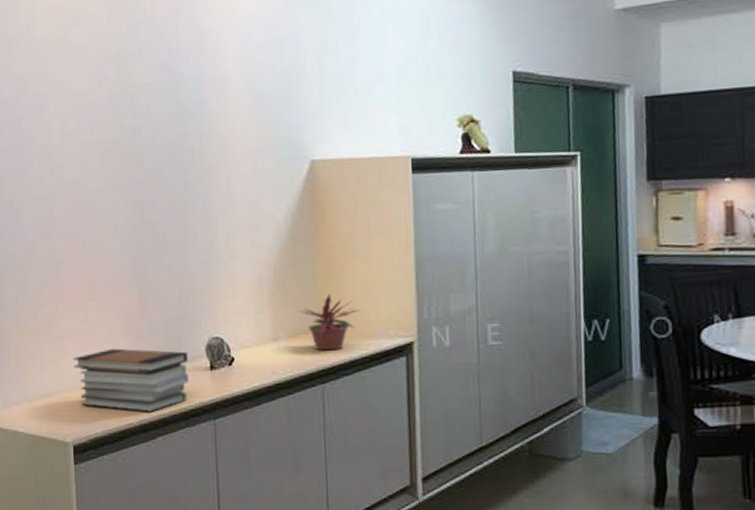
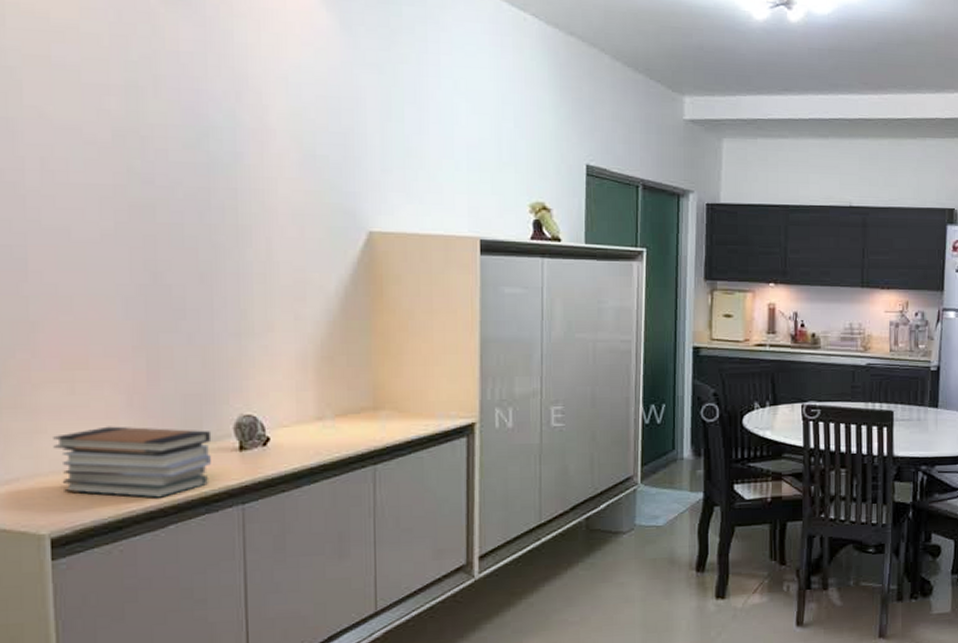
potted plant: present [300,293,360,351] -> none [350,371,419,431]

